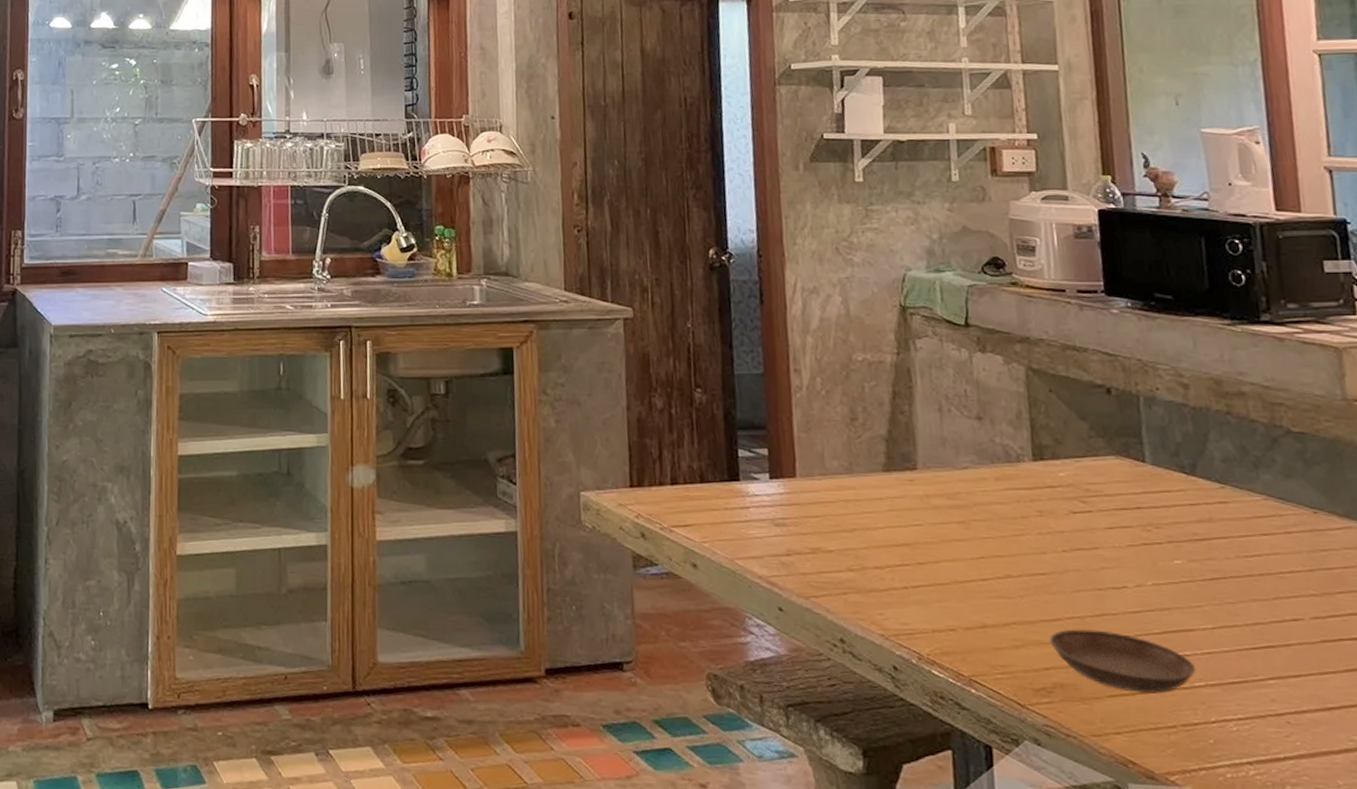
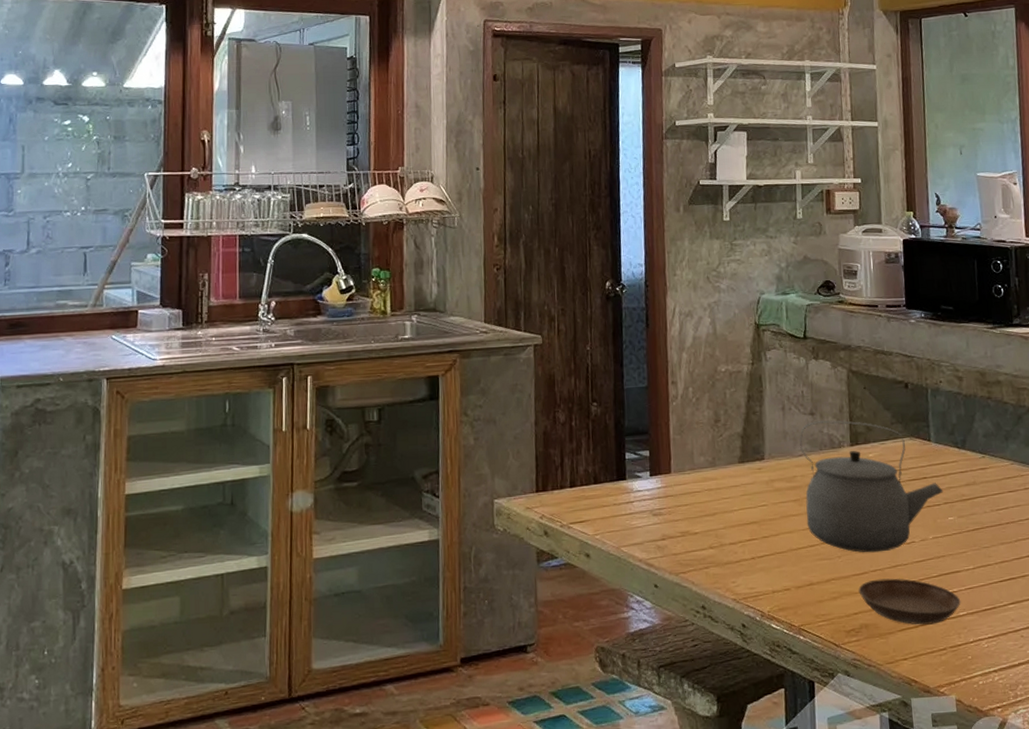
tea kettle: none [963,427,1166,596] -> present [799,420,944,553]

